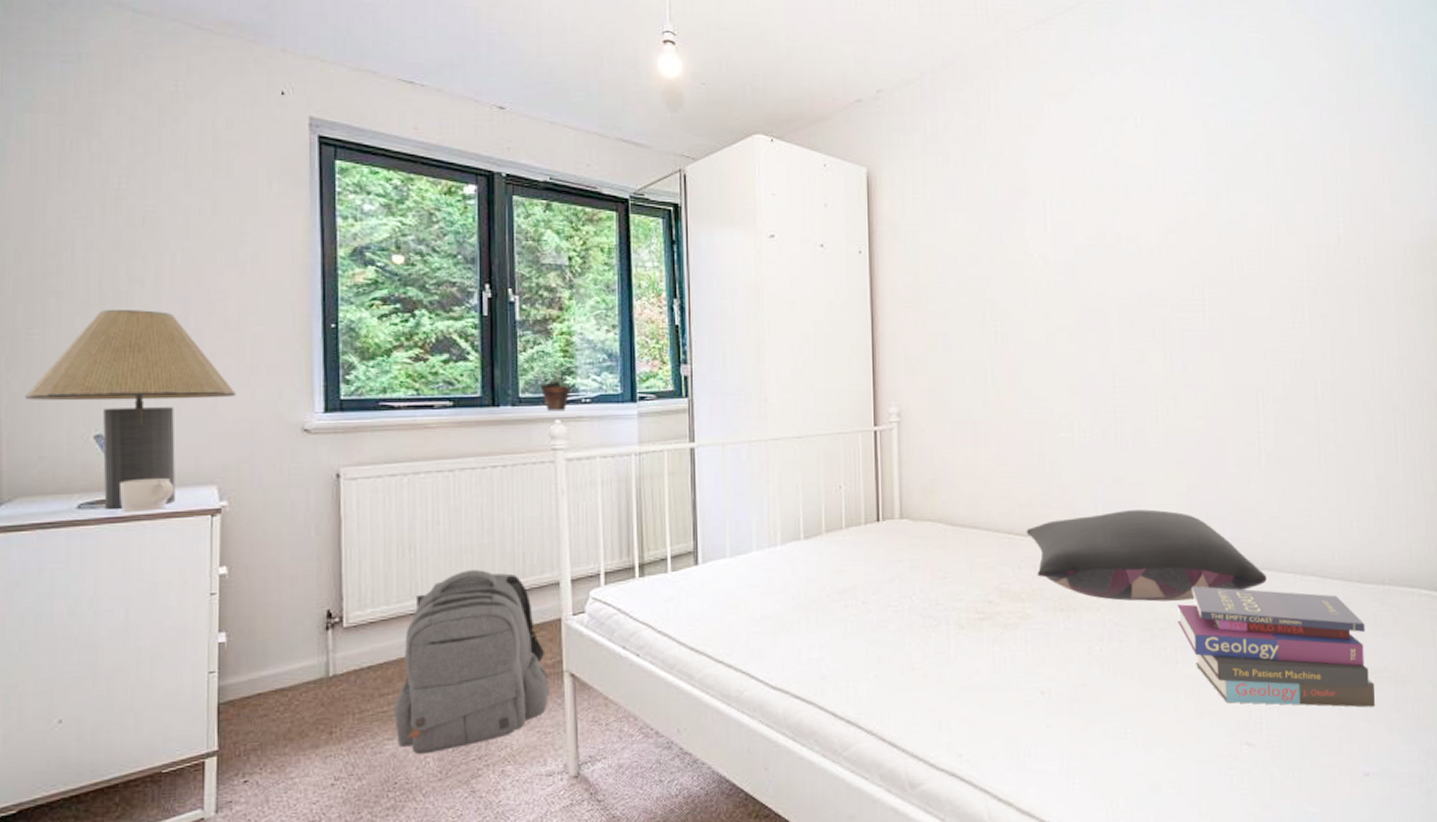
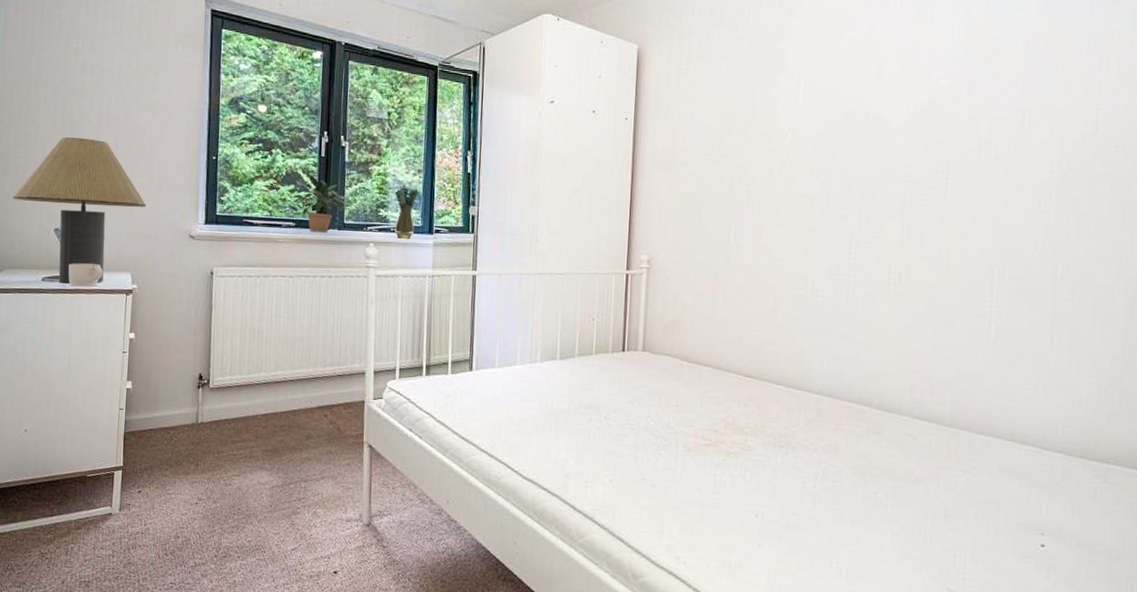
backpack: present [393,570,549,755] -> none [240,355,353,491]
potted plant: none [448,340,525,412] -> present [293,175,350,233]
succulent plant: present [540,368,571,412] -> none [360,202,383,237]
vase: none [583,344,615,412] -> present [394,185,419,240]
pillow: present [1026,509,1267,602] -> none [754,365,984,453]
books: present [1177,586,1375,707] -> none [890,440,1086,576]

